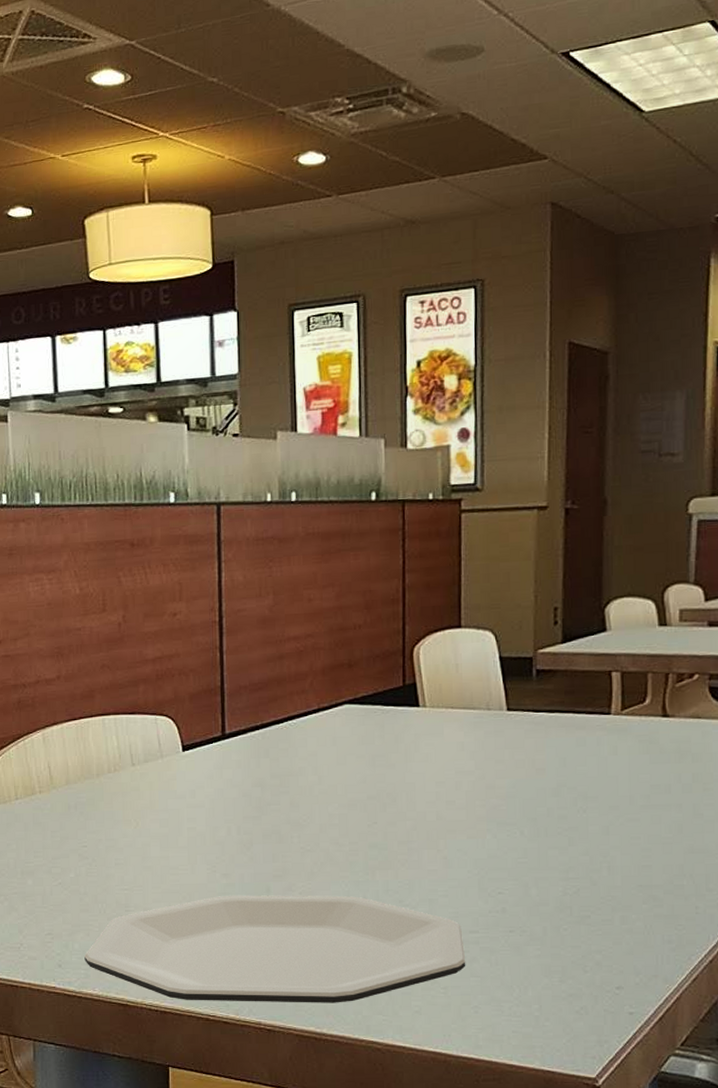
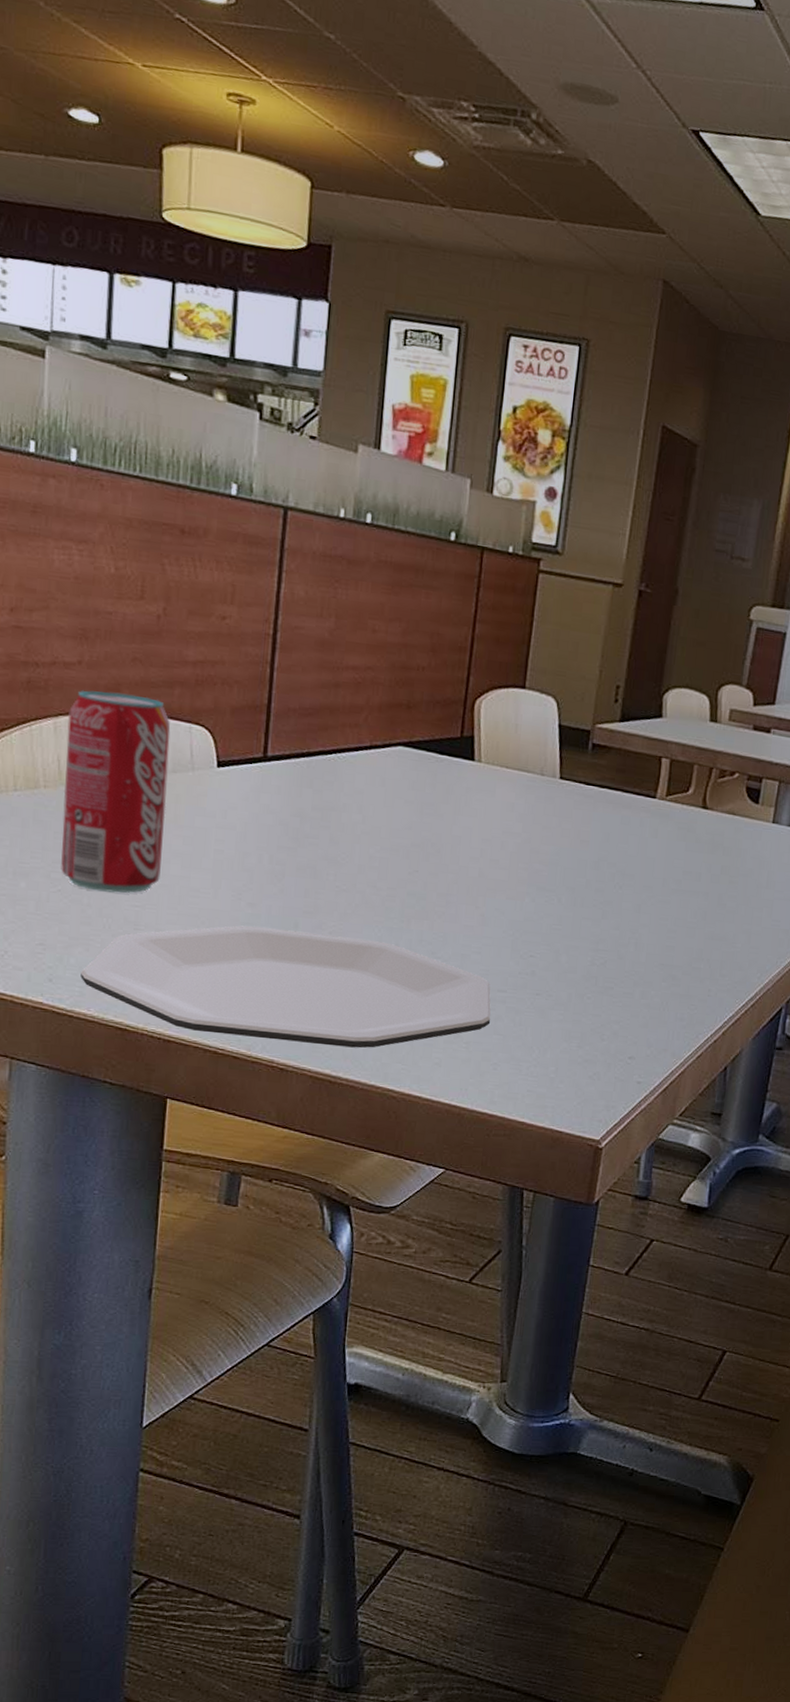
beverage can: none [53,698,143,880] -> present [61,690,171,893]

